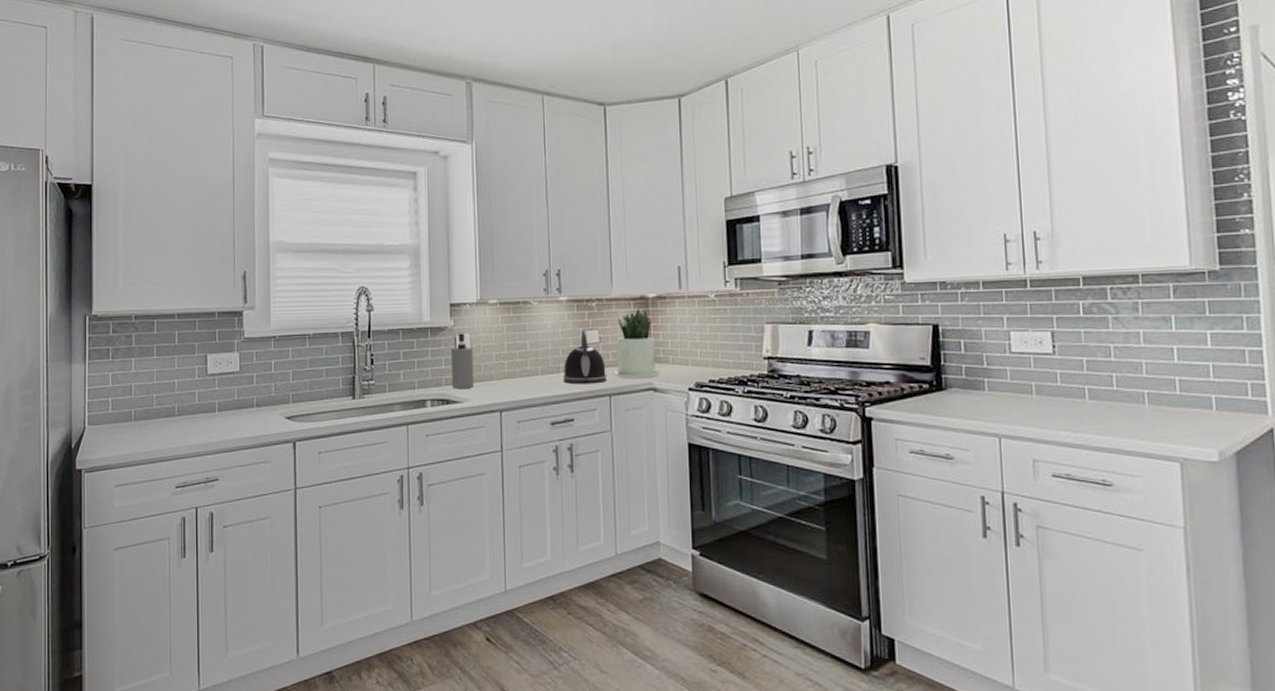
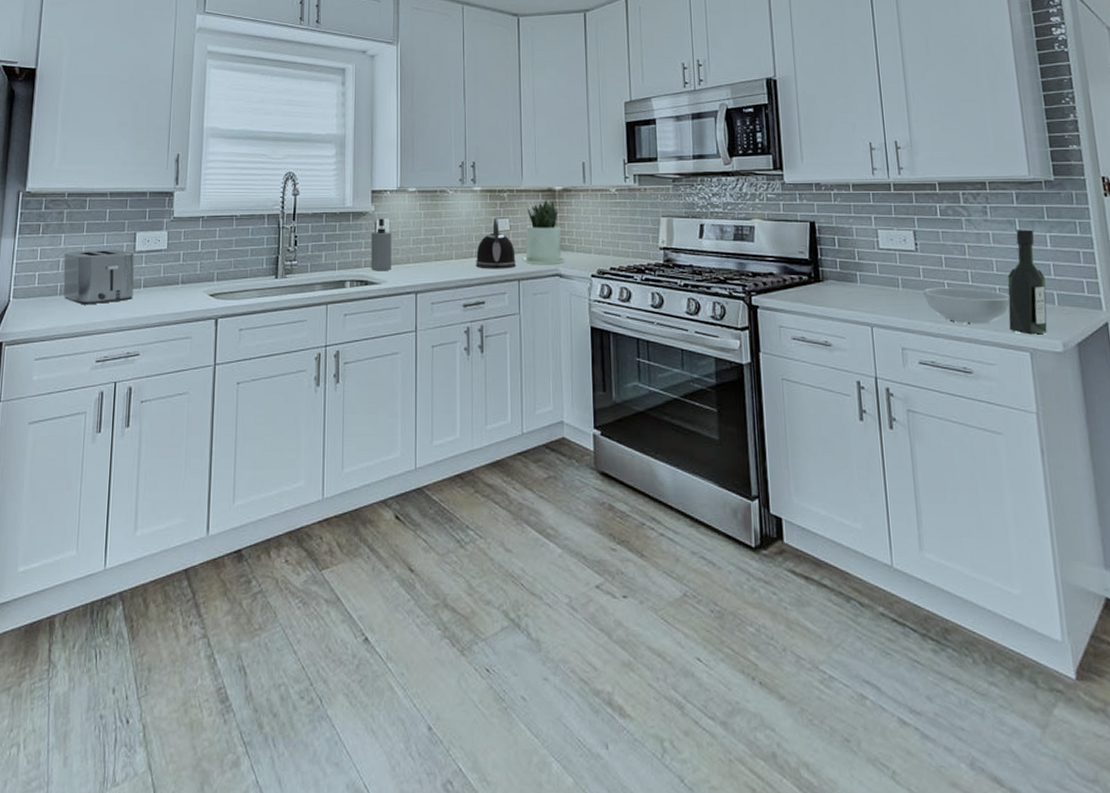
toaster: none [136,372,209,430] -> present [63,249,134,305]
bowl: none [1060,393,1160,433] -> present [923,287,1010,324]
bottle: none [1157,325,1203,443] -> present [1007,228,1047,335]

